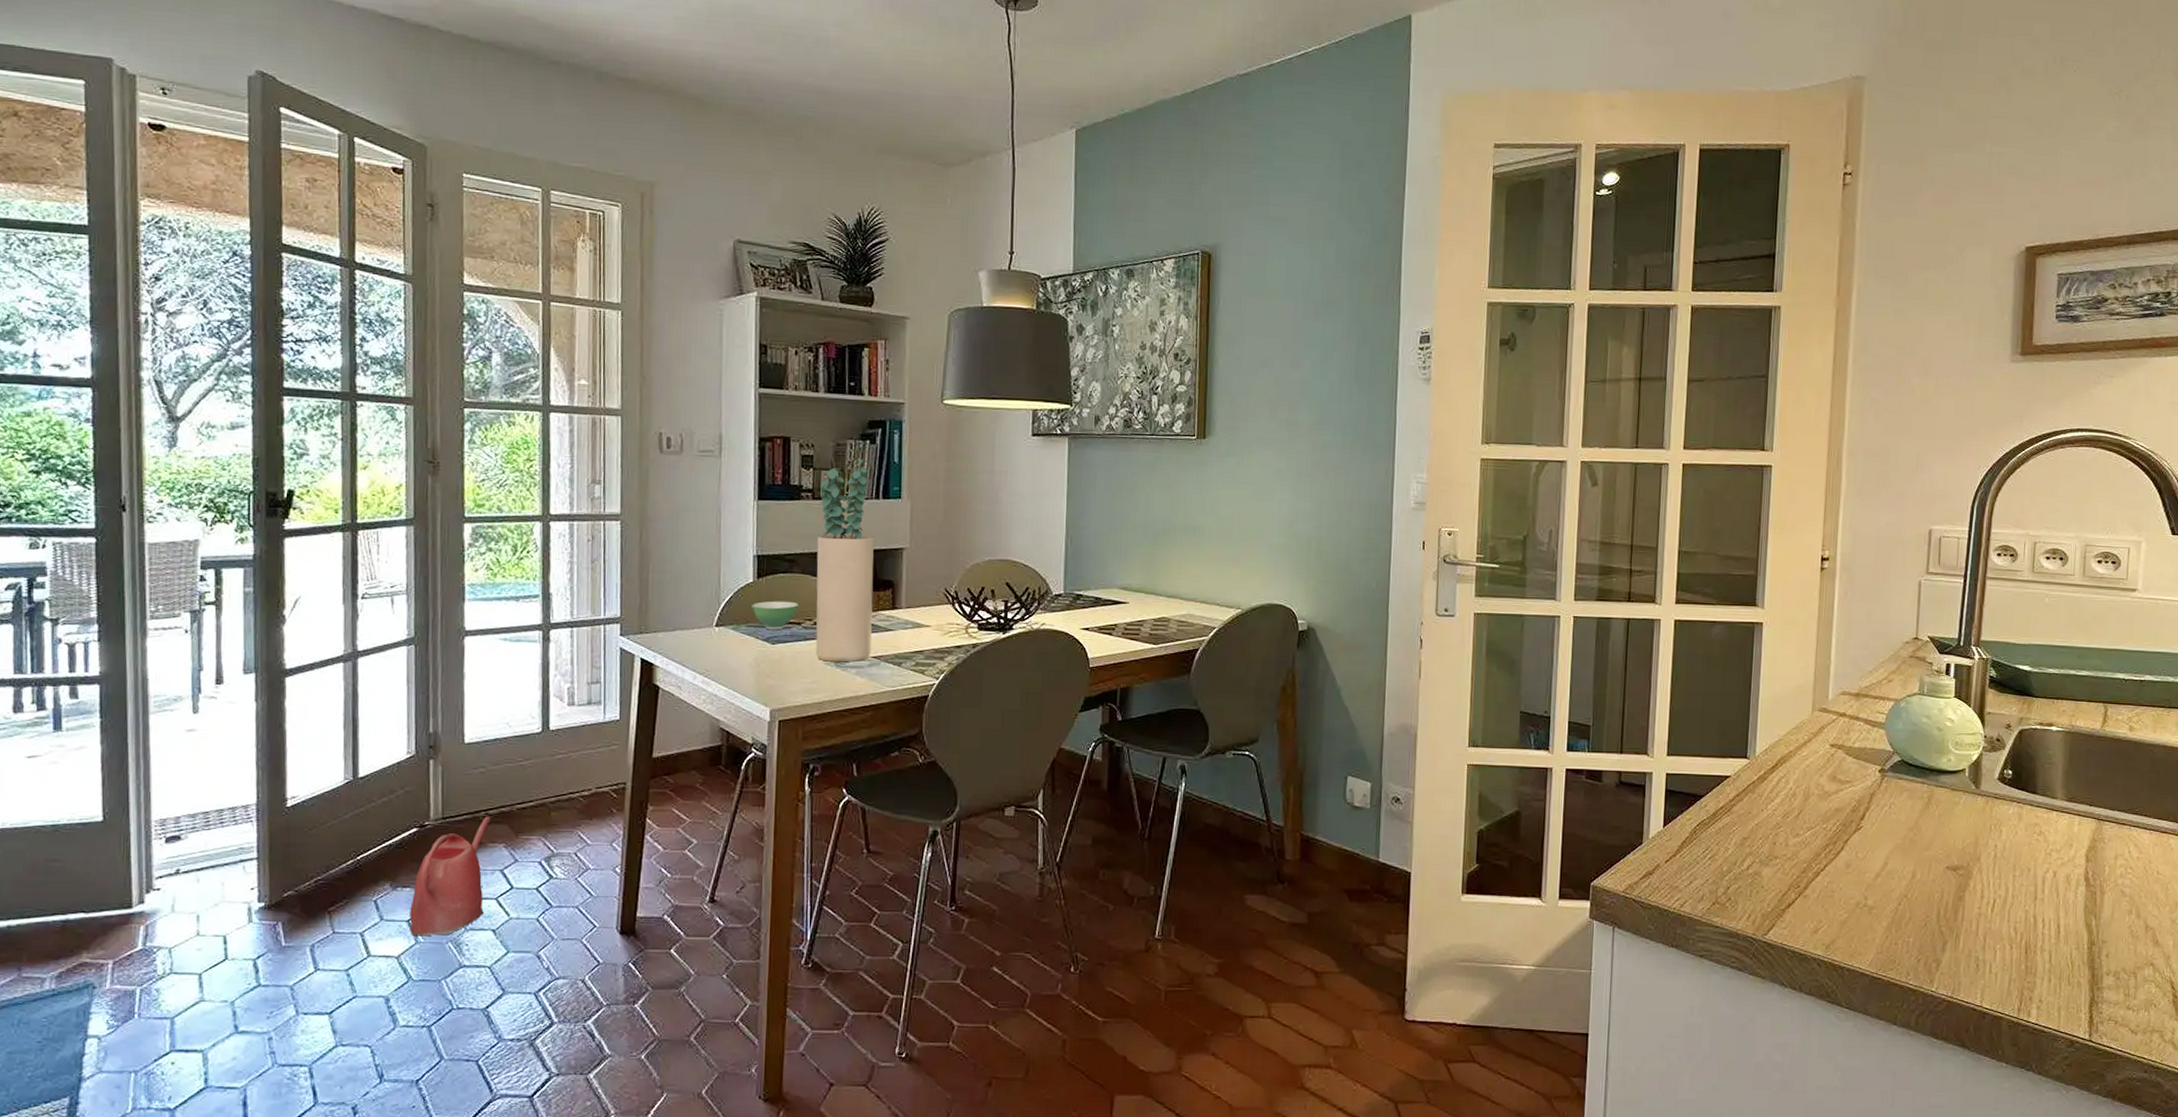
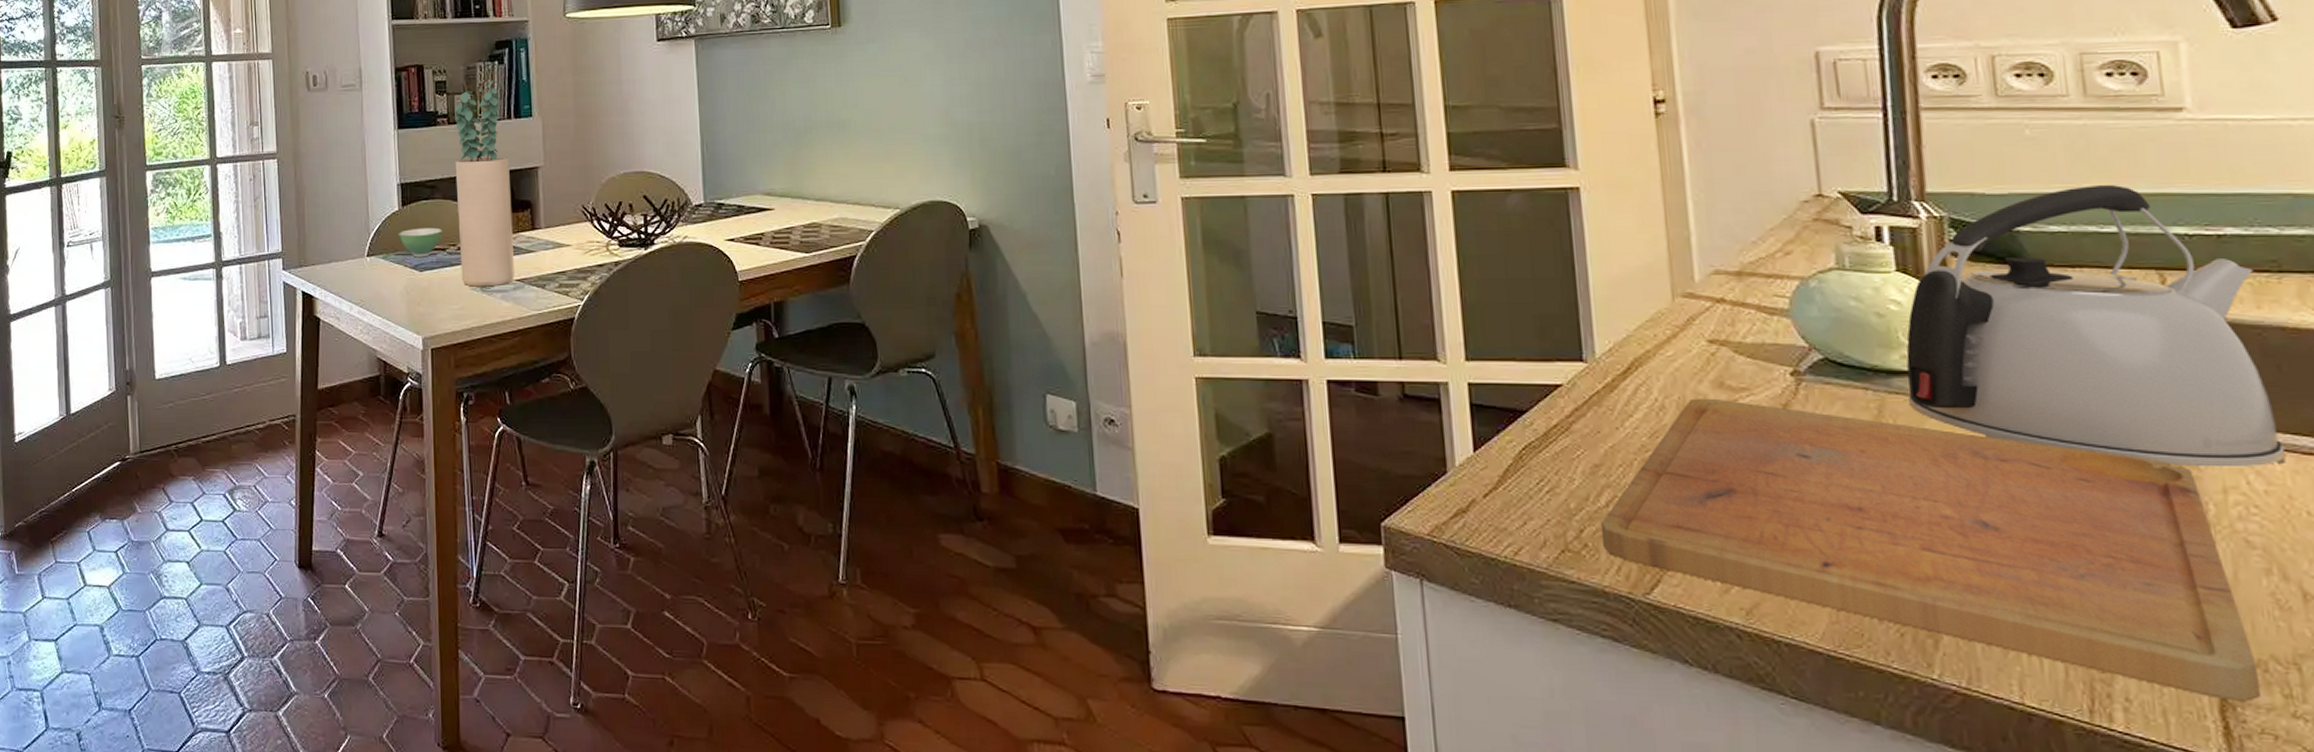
watering can: present [410,816,491,937] -> none [117,449,181,567]
cutting board: none [1741,788,2114,1000] -> present [1600,398,2260,703]
kettle: none [1948,640,2156,842] -> present [1906,184,2286,468]

